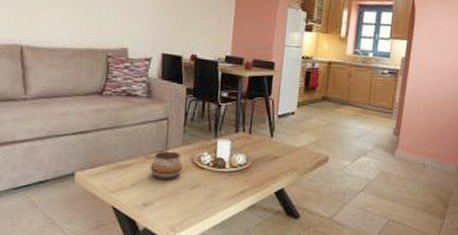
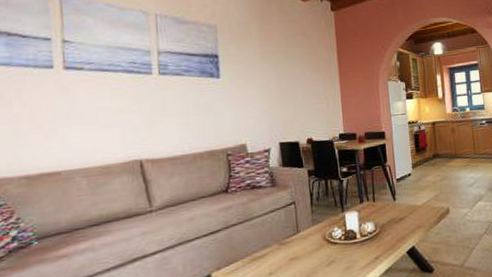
decorative bowl: present [150,151,183,179] -> none [284,232,316,263]

